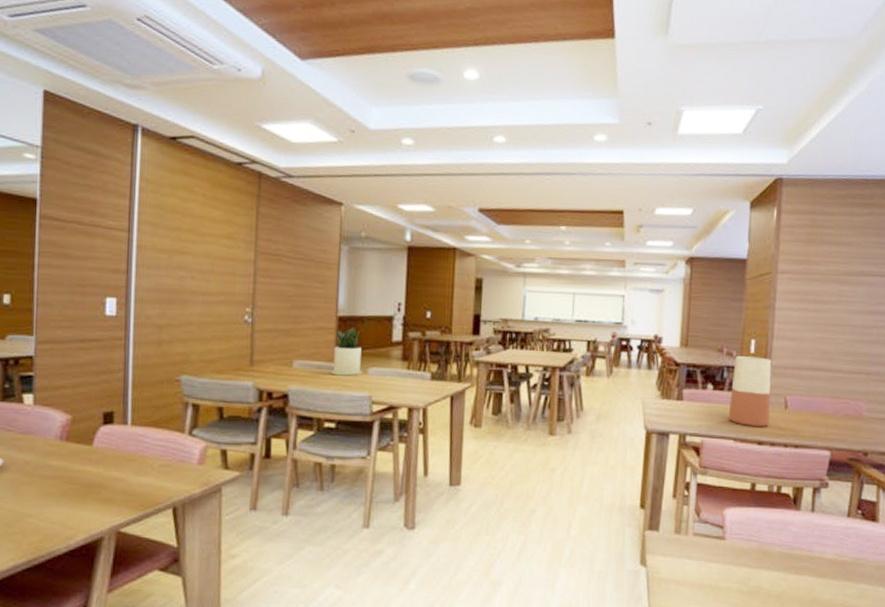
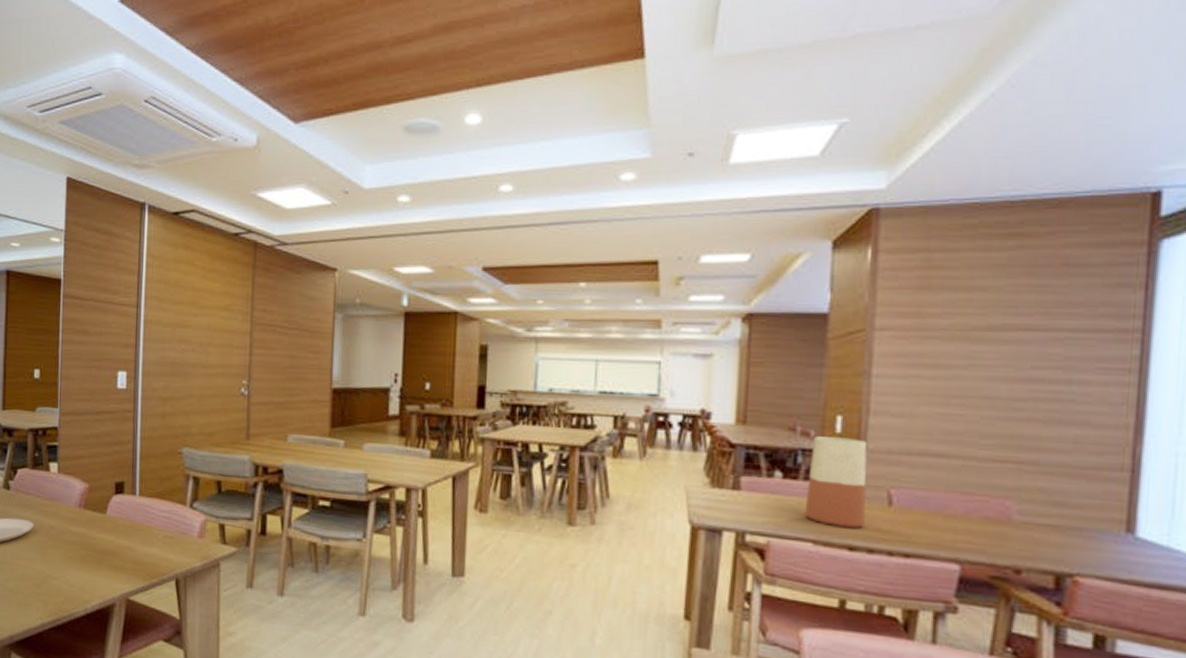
planter: present [330,327,363,376] -> none [325,400,358,452]

